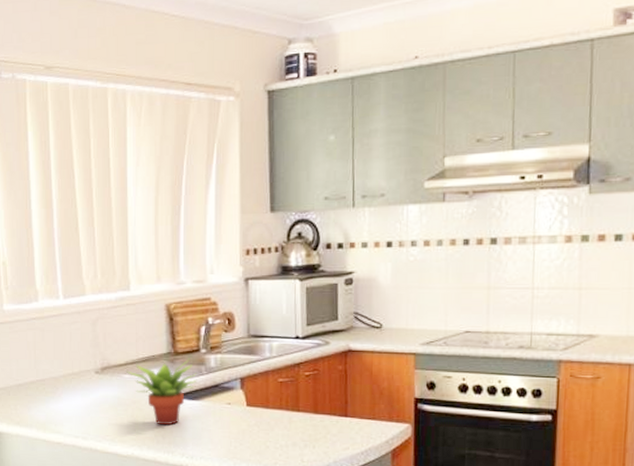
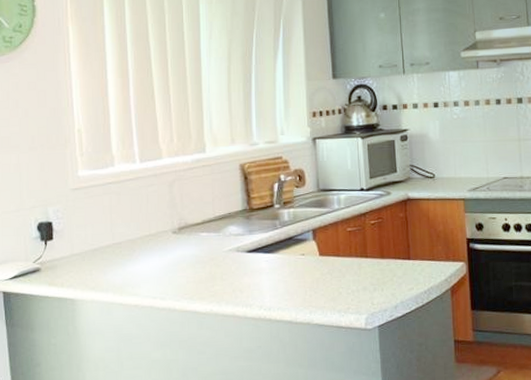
succulent plant: present [126,358,197,425] -> none [204,214,272,280]

